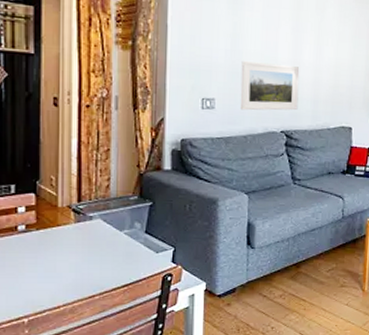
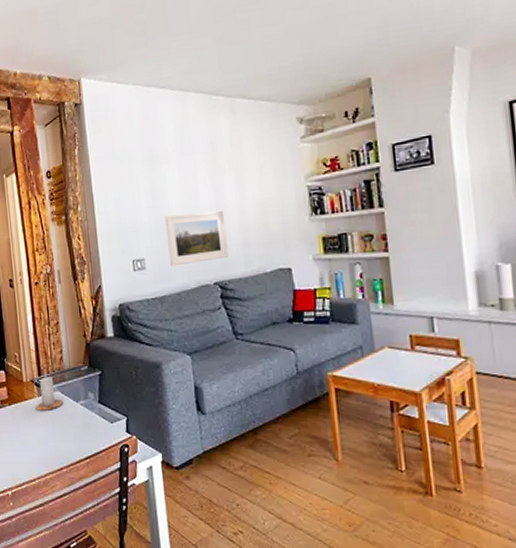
candle: none [69,198,105,238] -> present [35,371,64,411]

